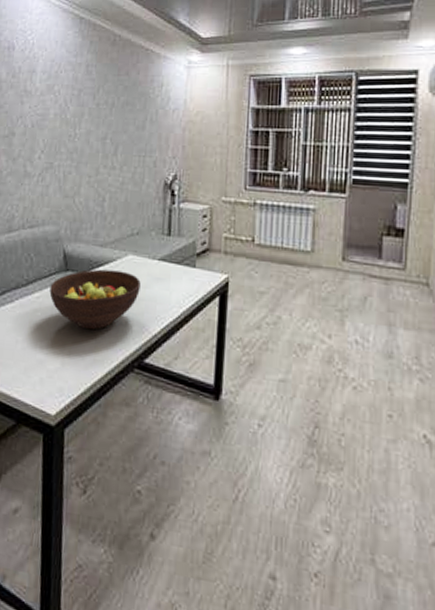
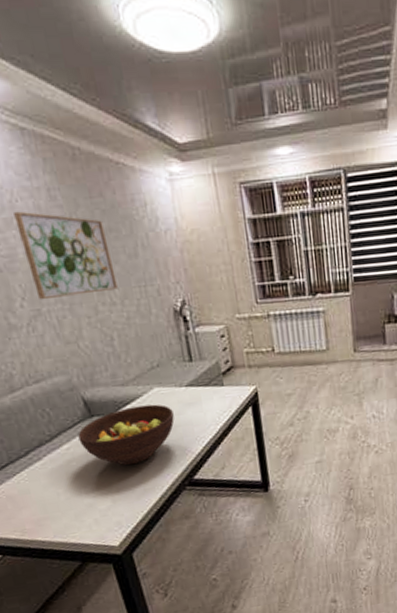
wall art: none [54,80,123,156] -> present [13,211,118,300]

